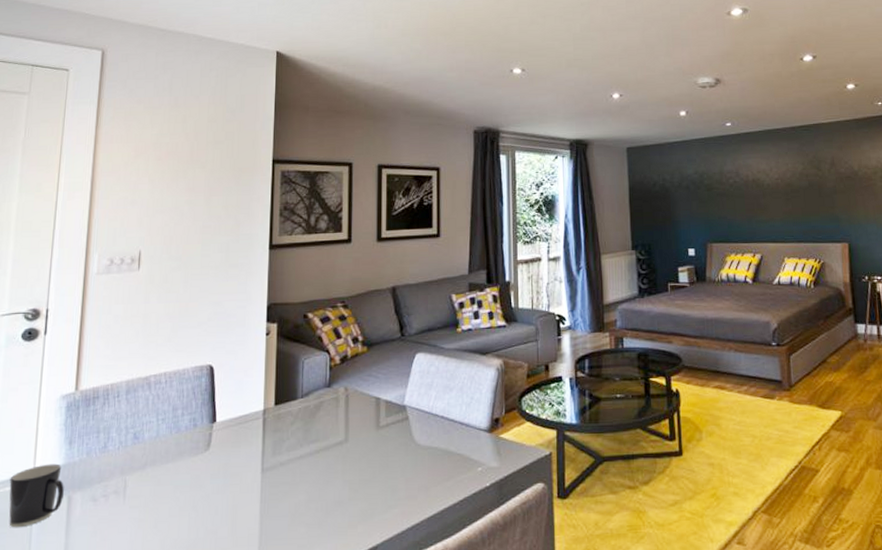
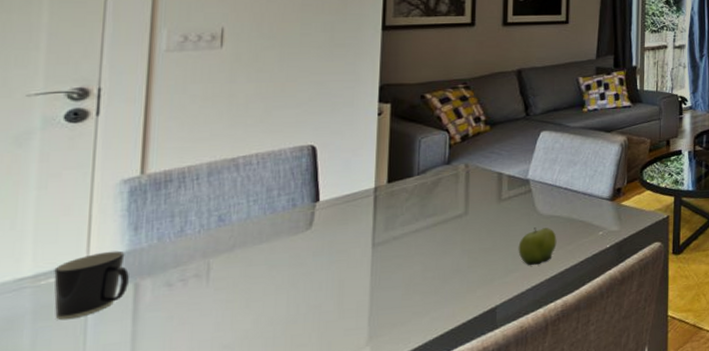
fruit: none [397,459,435,501] -> present [518,227,557,265]

